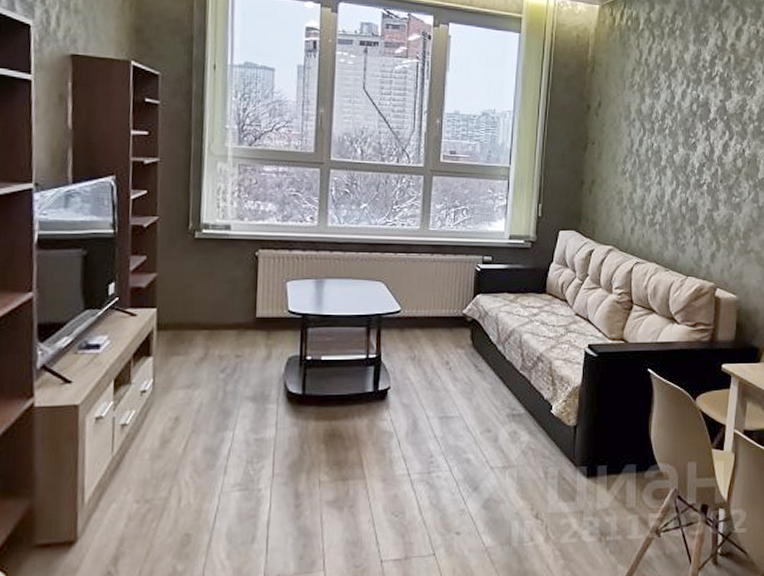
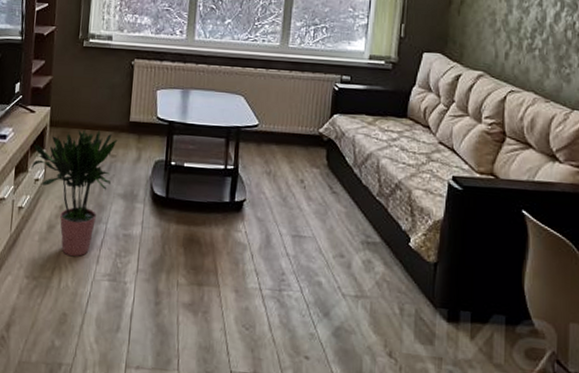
potted plant: none [135,329,243,471] -> present [31,129,118,257]

